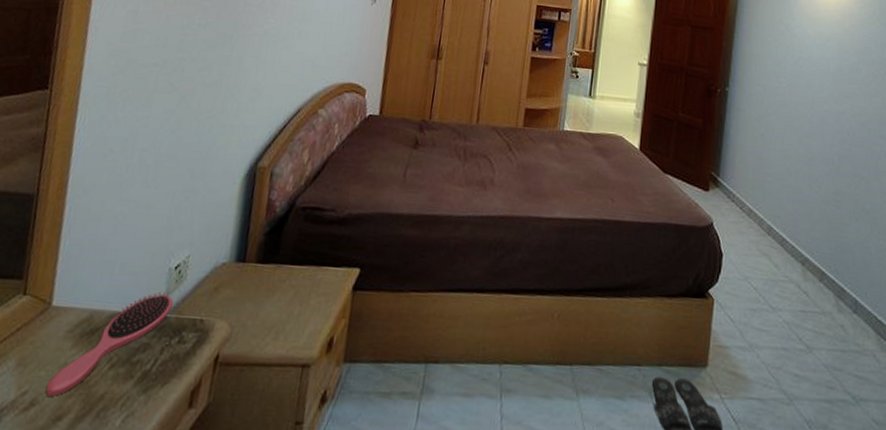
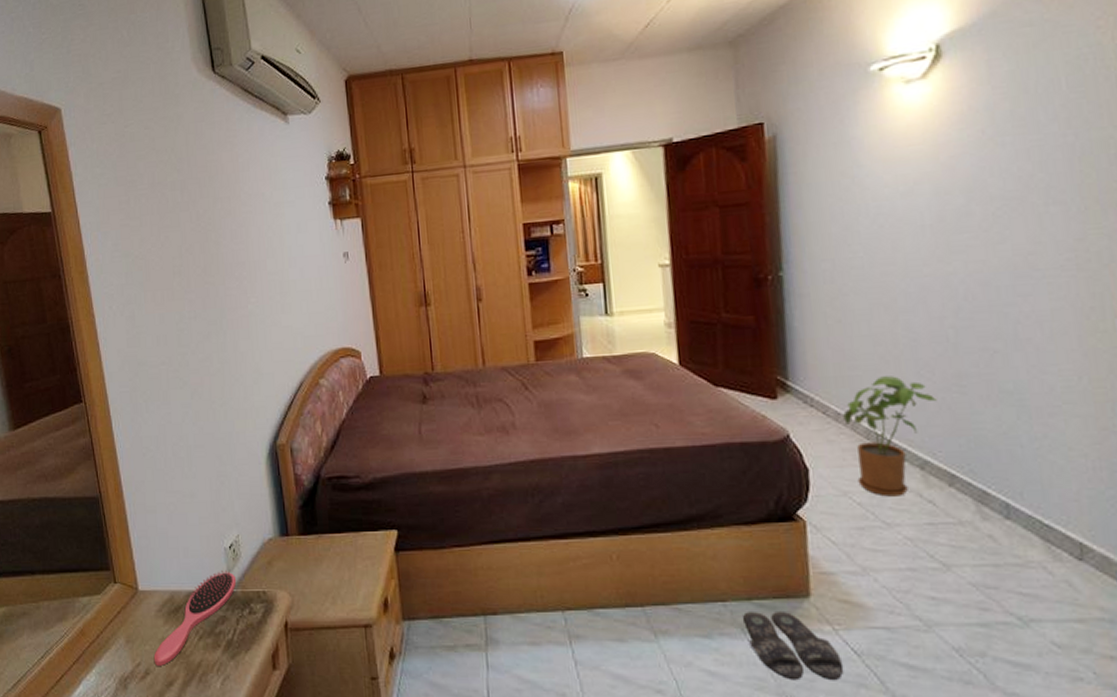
house plant: none [754,185,820,286] -> present [843,376,937,497]

